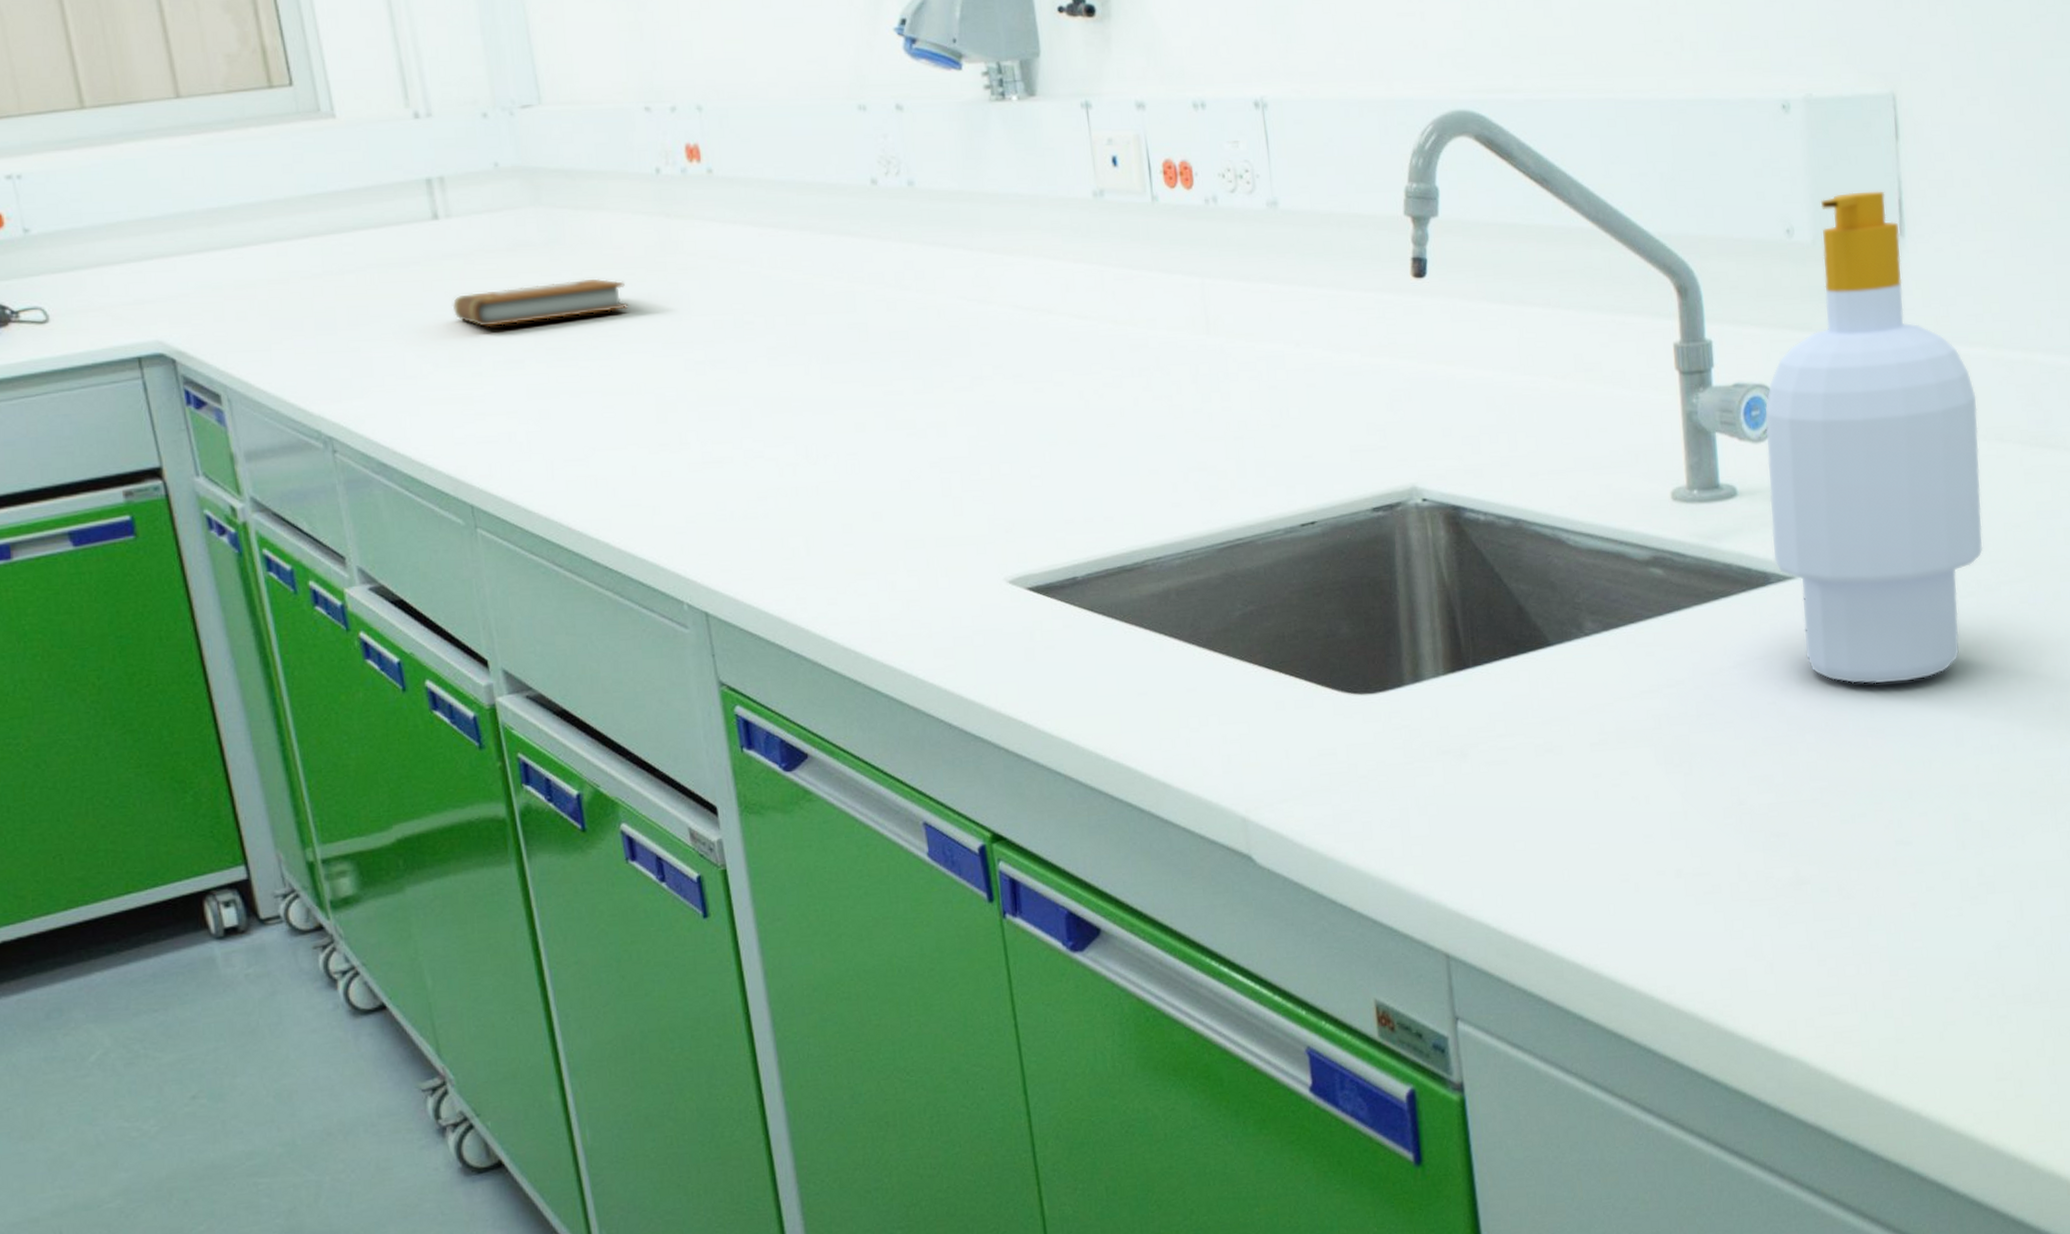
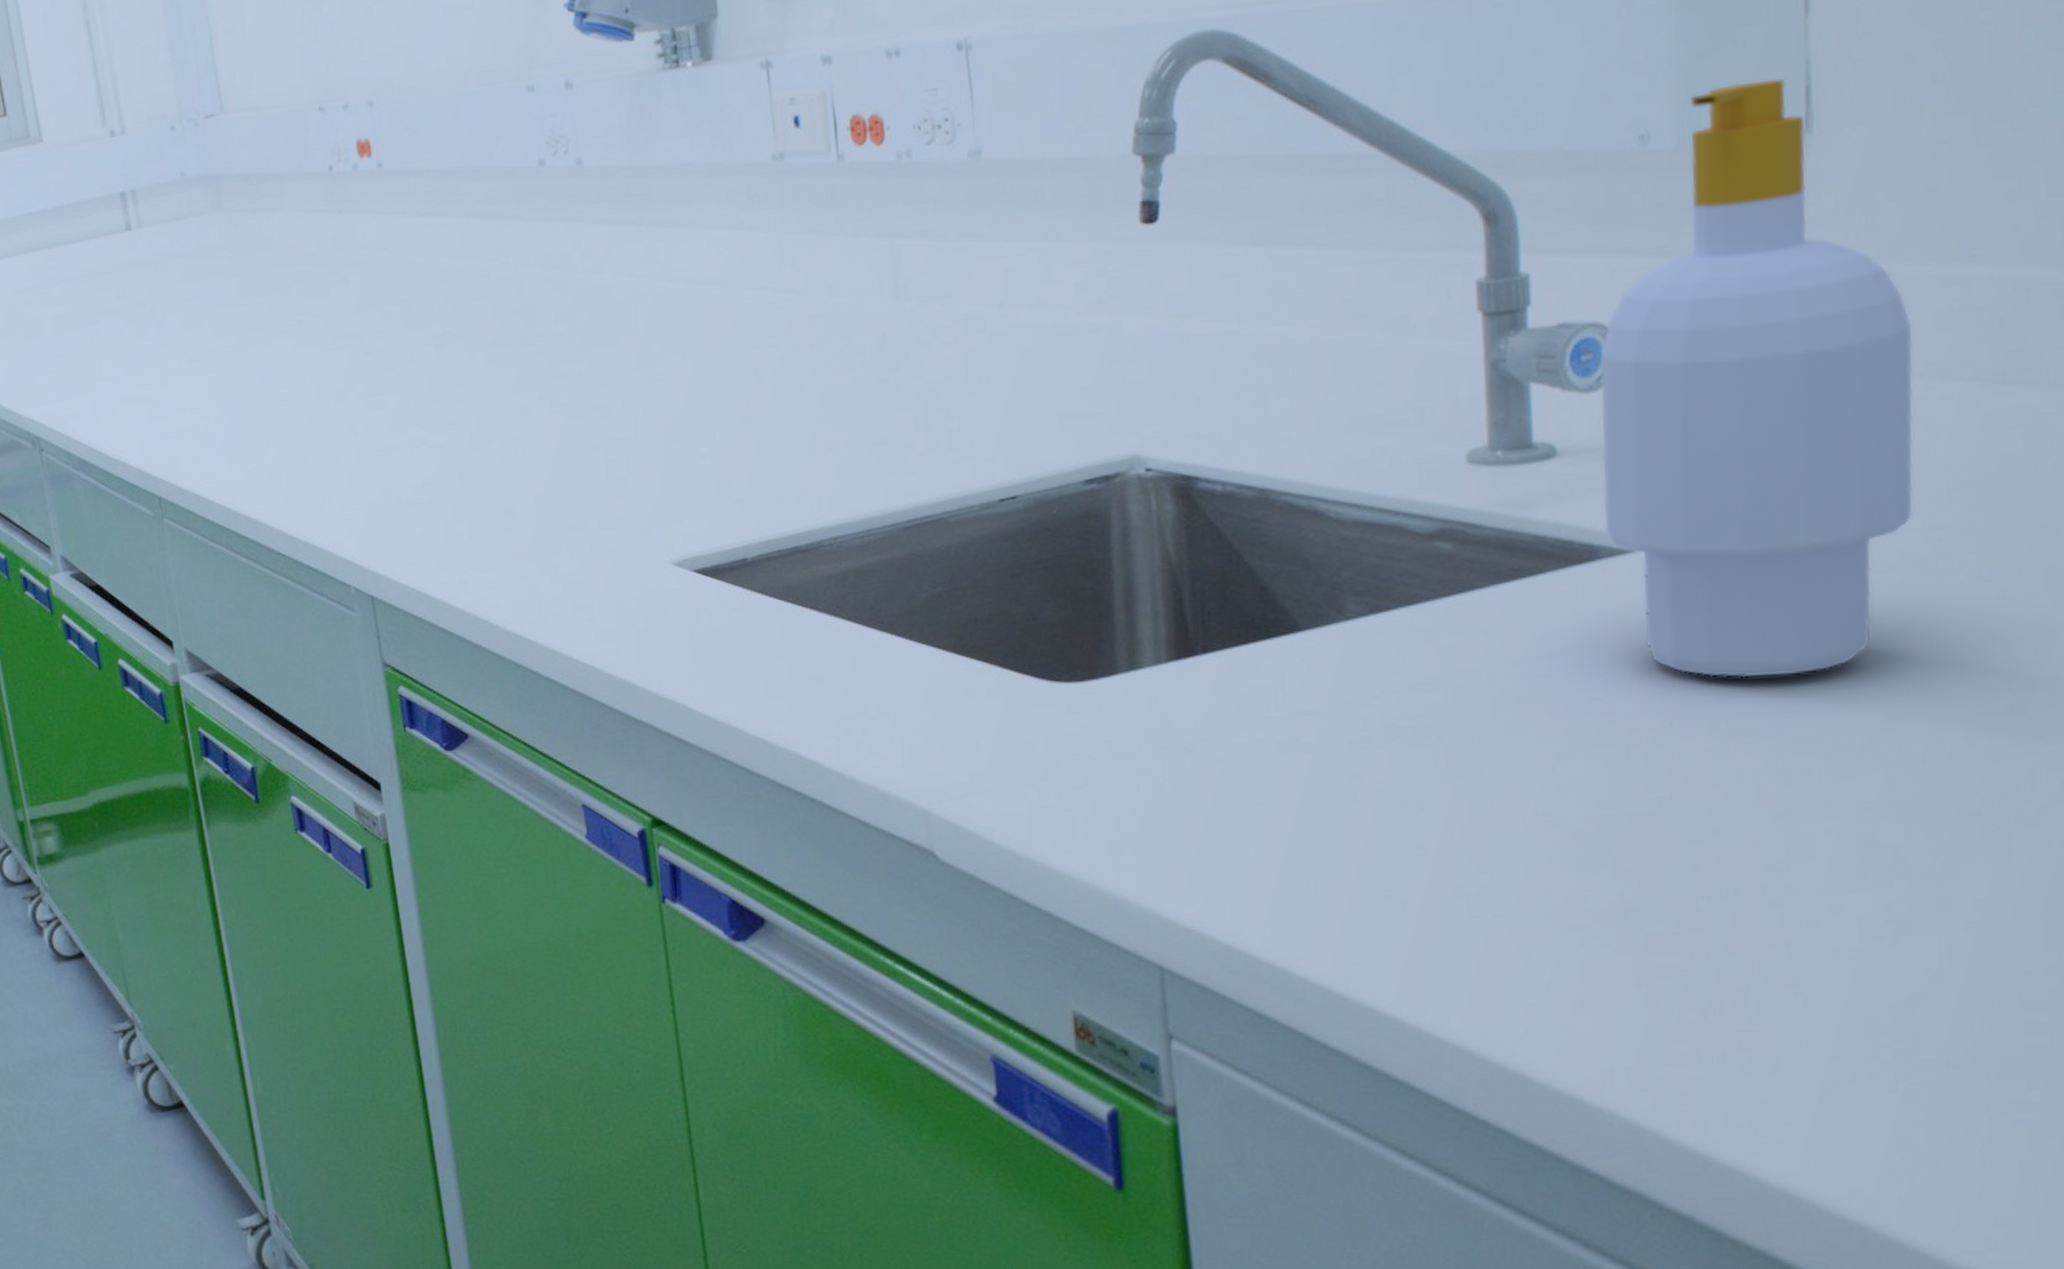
notebook: present [452,278,628,327] -> none [142,277,301,329]

